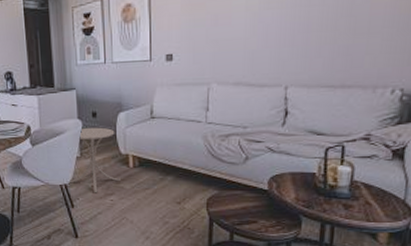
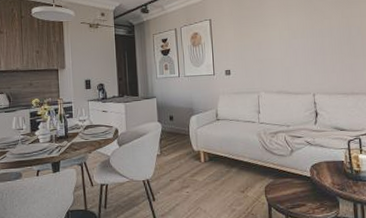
side table: present [68,127,121,193] -> none [150,128,194,187]

